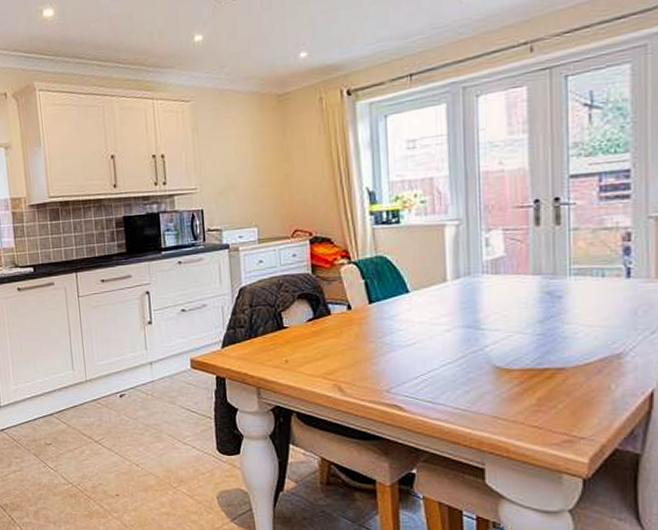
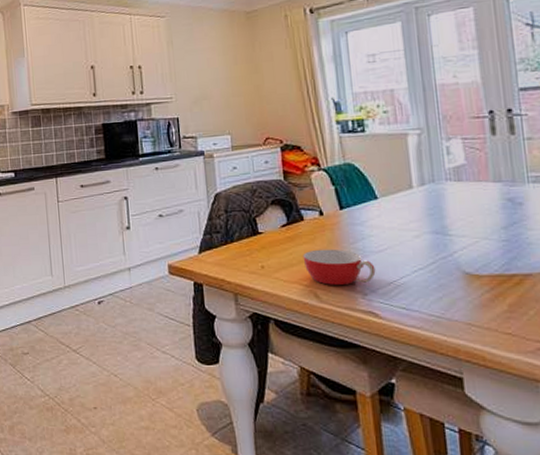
bowl: none [328,343,403,379] -> present [303,249,376,285]

